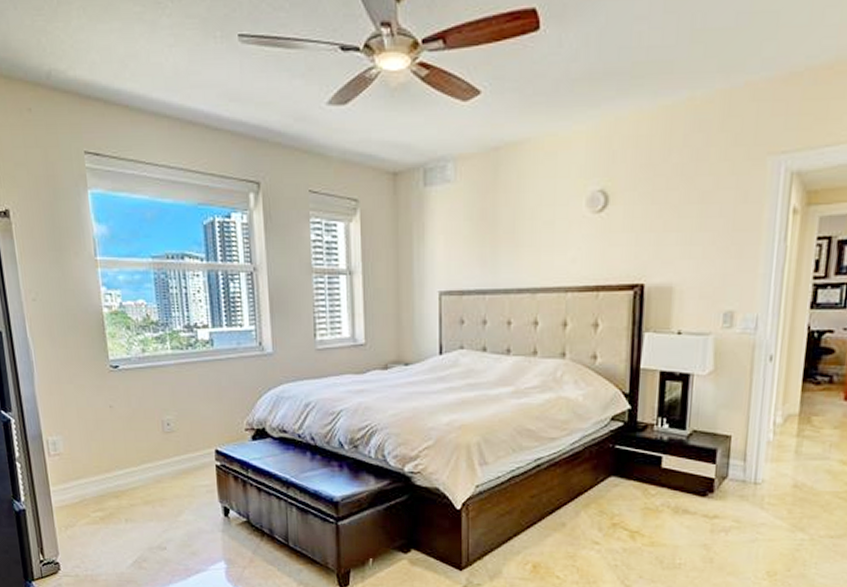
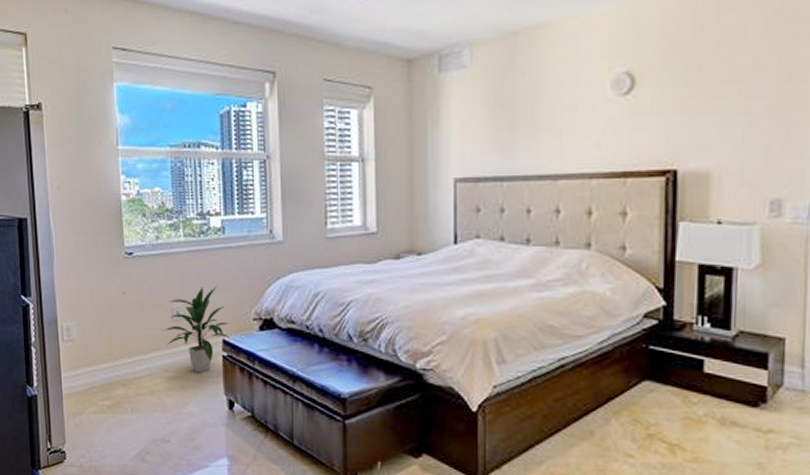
indoor plant: none [153,397,223,482] -> present [162,285,230,373]

